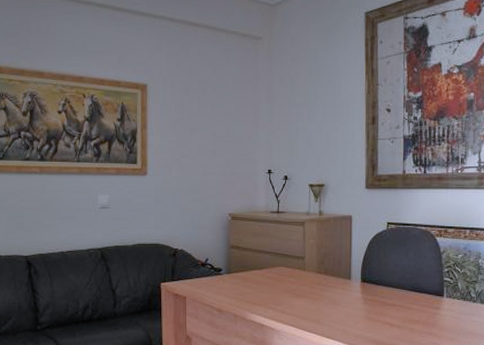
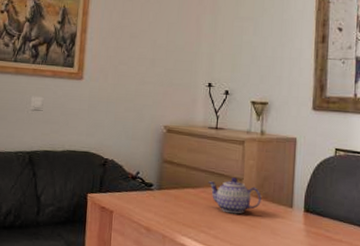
teapot: none [273,256,322,290] -> present [208,177,262,214]

